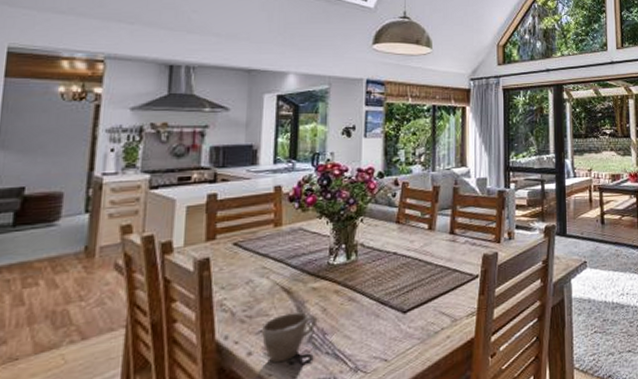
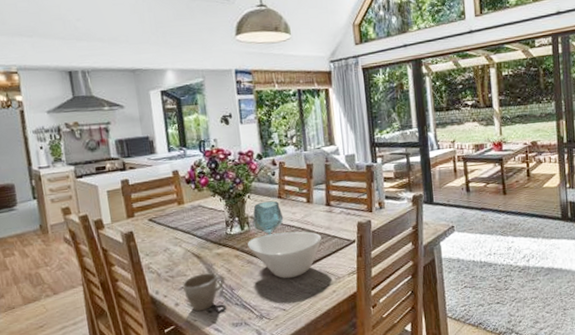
bowl: none [352,263,440,321] -> present [248,231,322,279]
wine glass: none [362,226,399,267] -> present [252,200,284,235]

